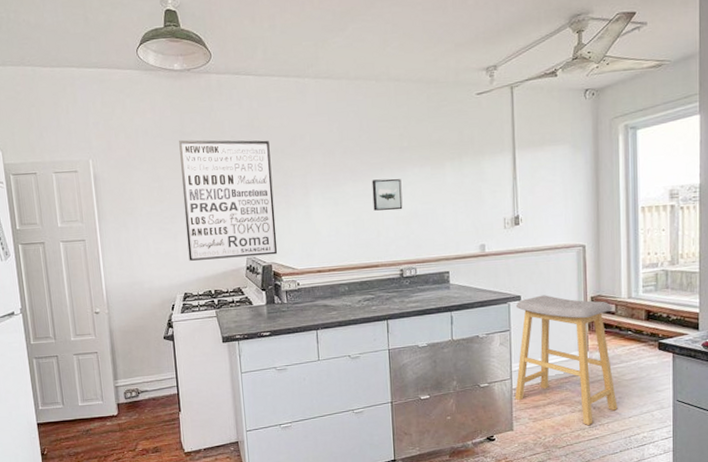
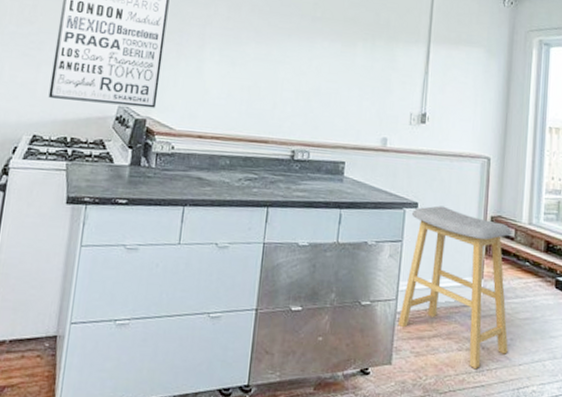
wall art: present [371,178,403,211] -> none [273,45,308,84]

